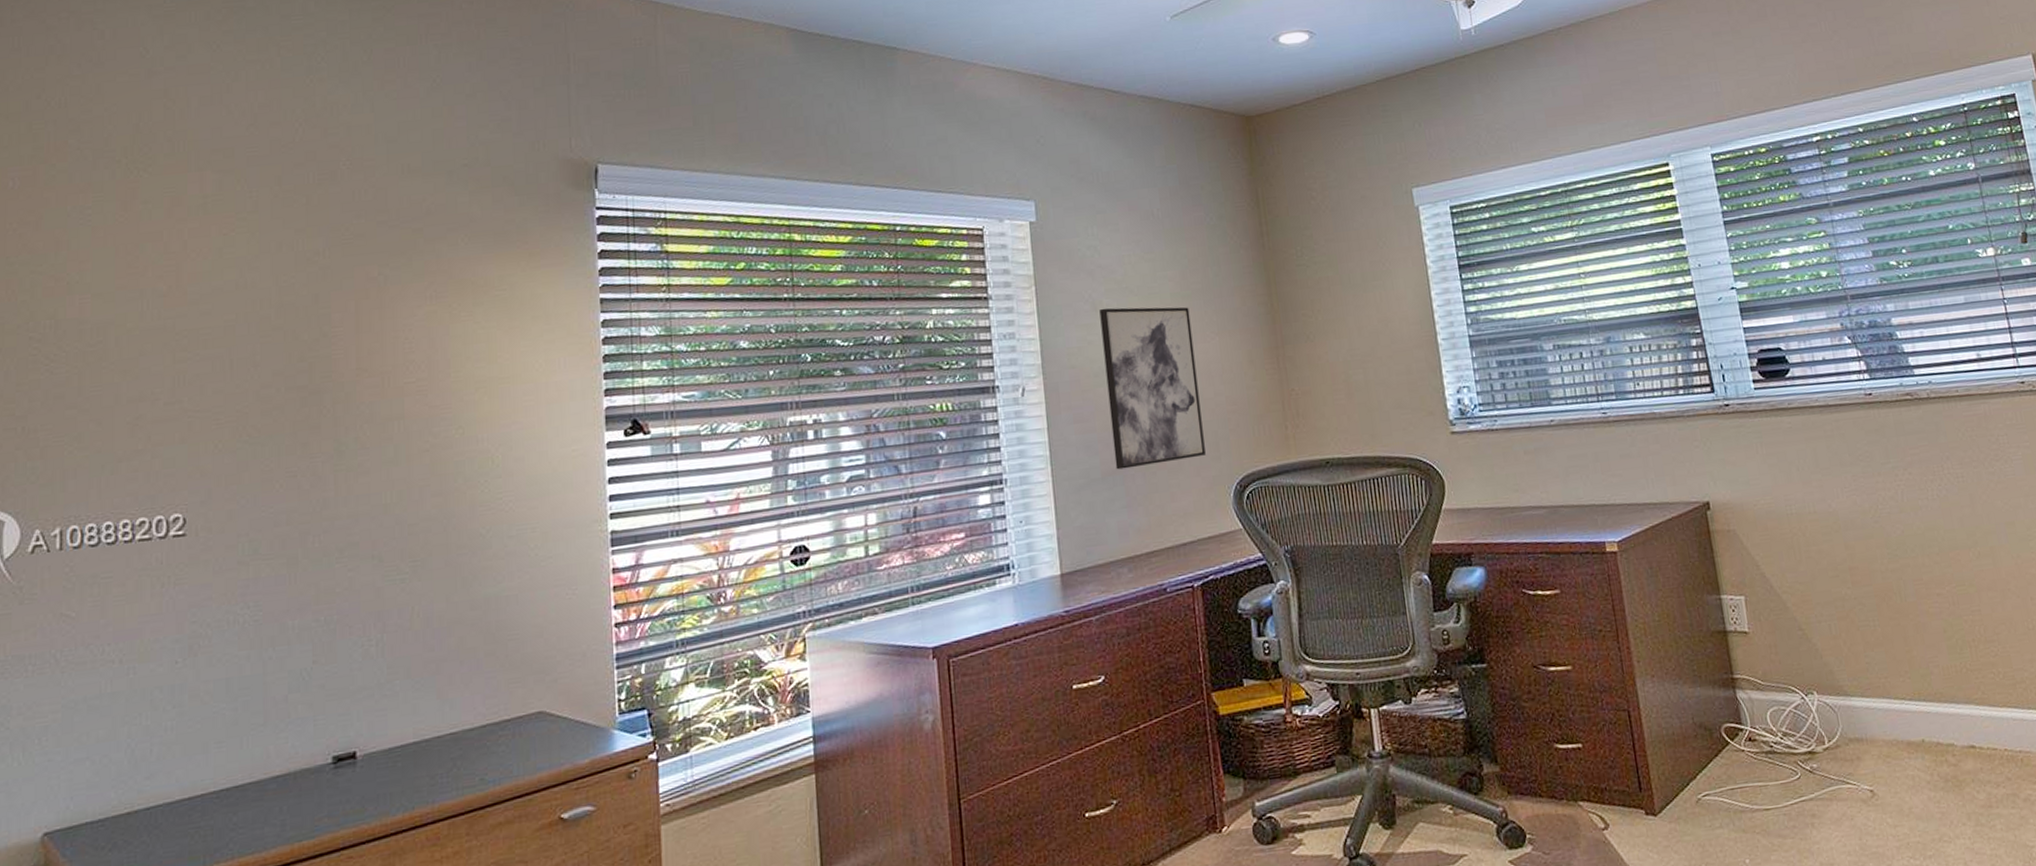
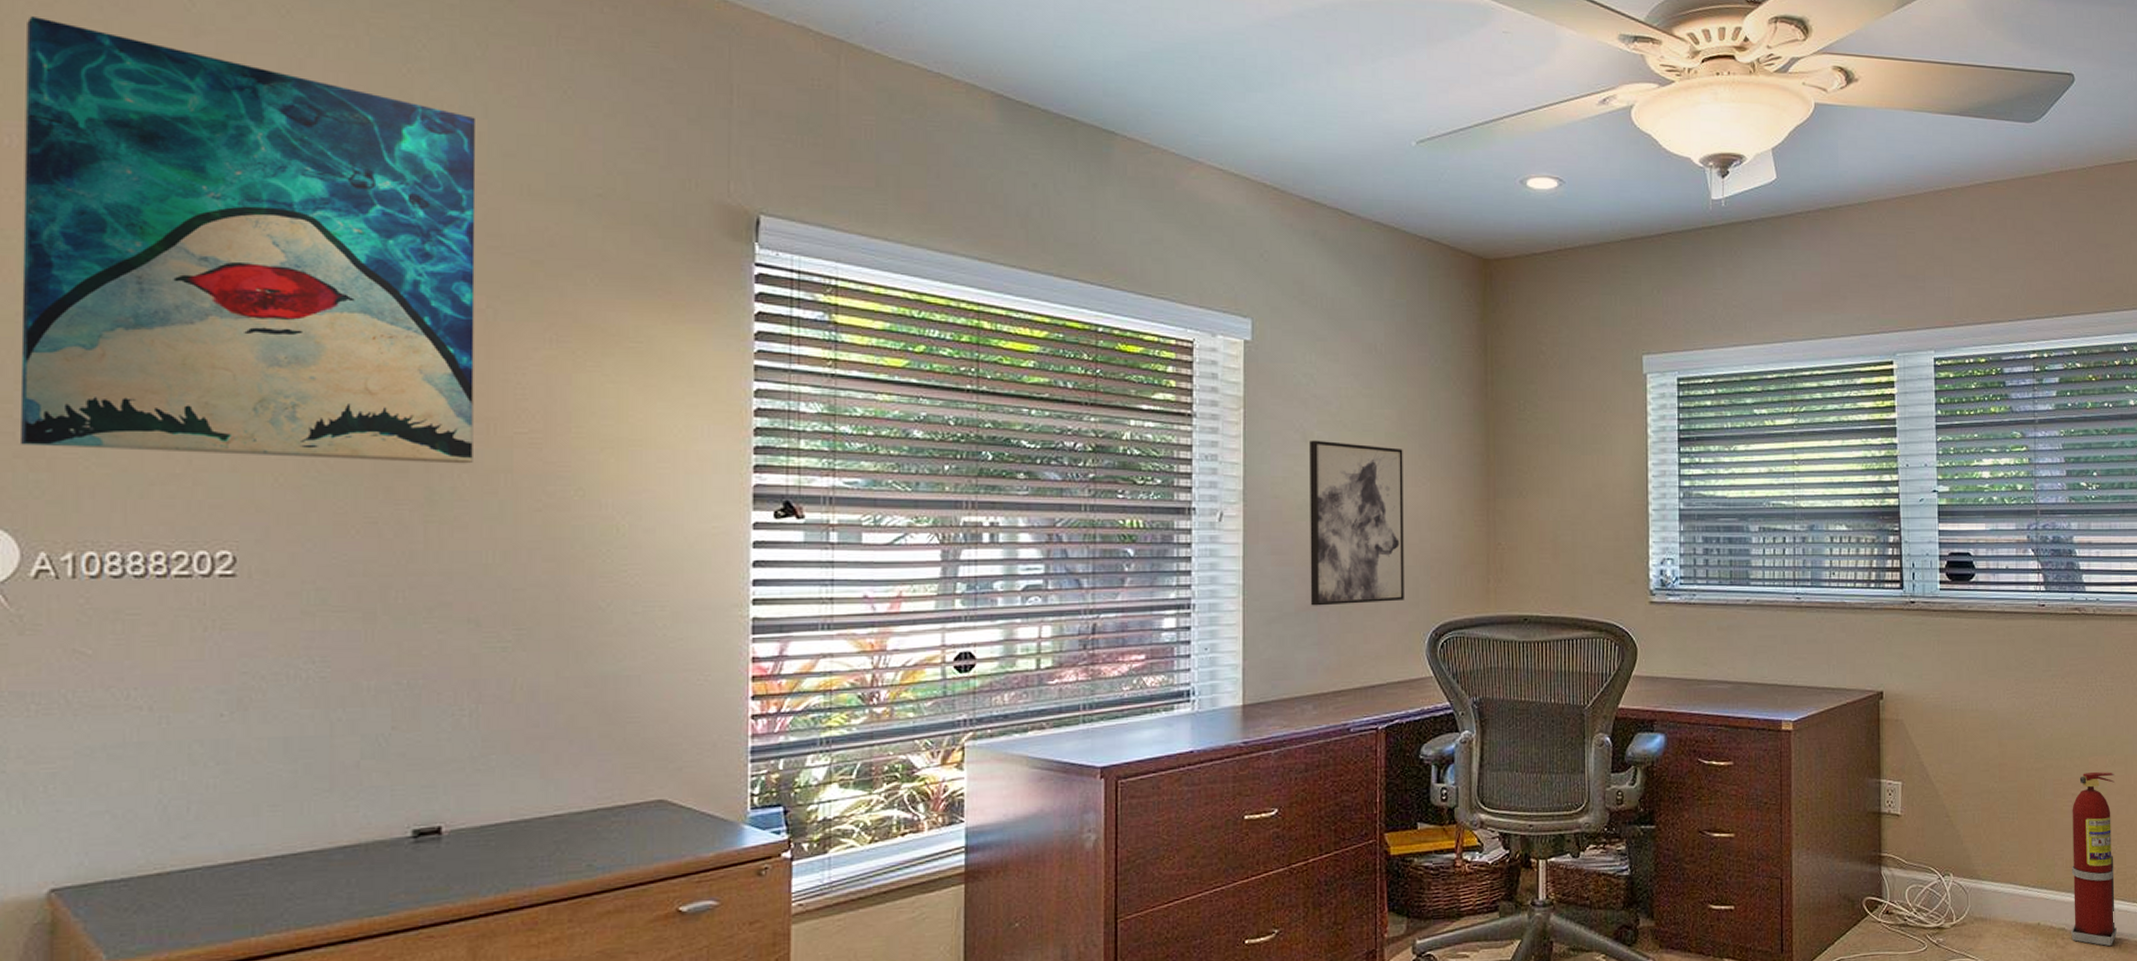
wall art: none [20,79,372,439] -> present [20,16,476,464]
fire extinguisher: none [1939,566,2016,761] -> present [2071,772,2117,947]

